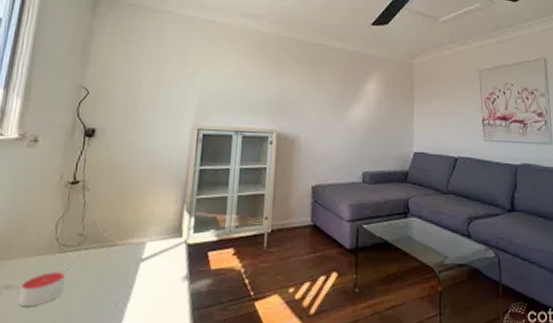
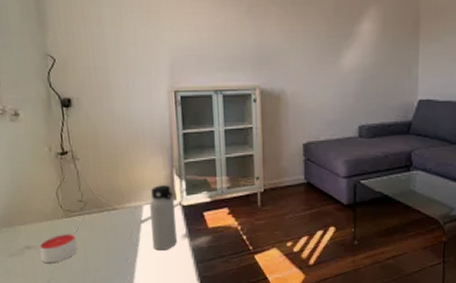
water bottle: none [148,221,181,294] -> present [149,185,177,251]

